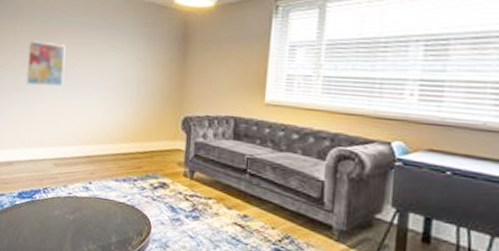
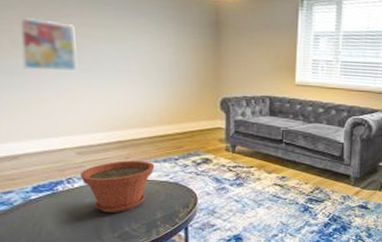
plant pot: none [53,176,115,230] -> present [79,160,155,213]

